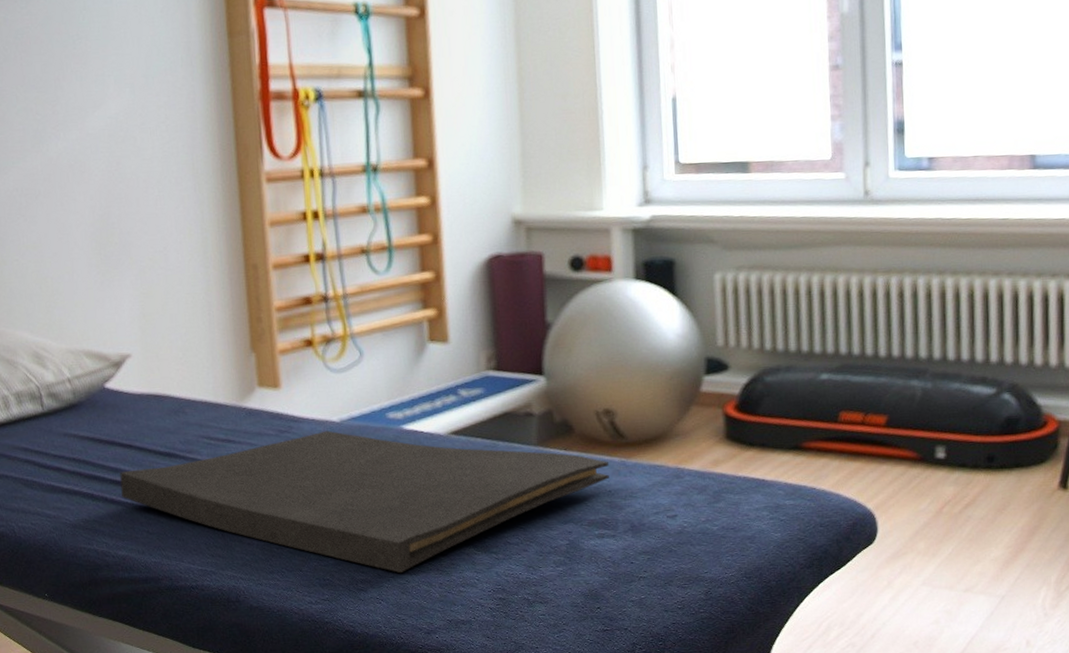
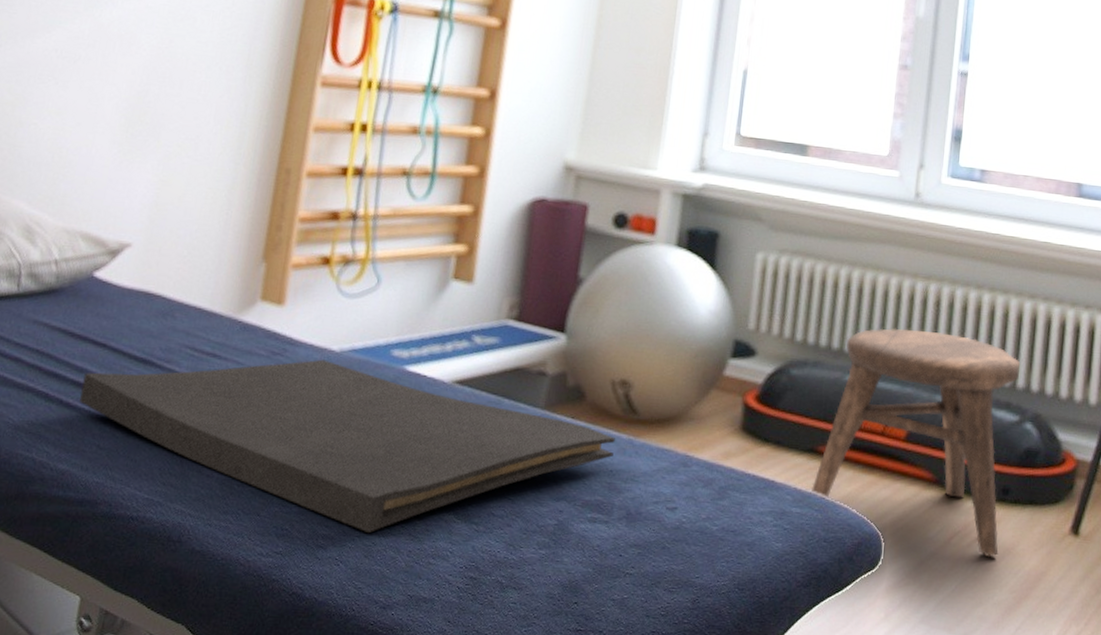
stool: none [800,321,991,520] -> present [810,328,1020,557]

